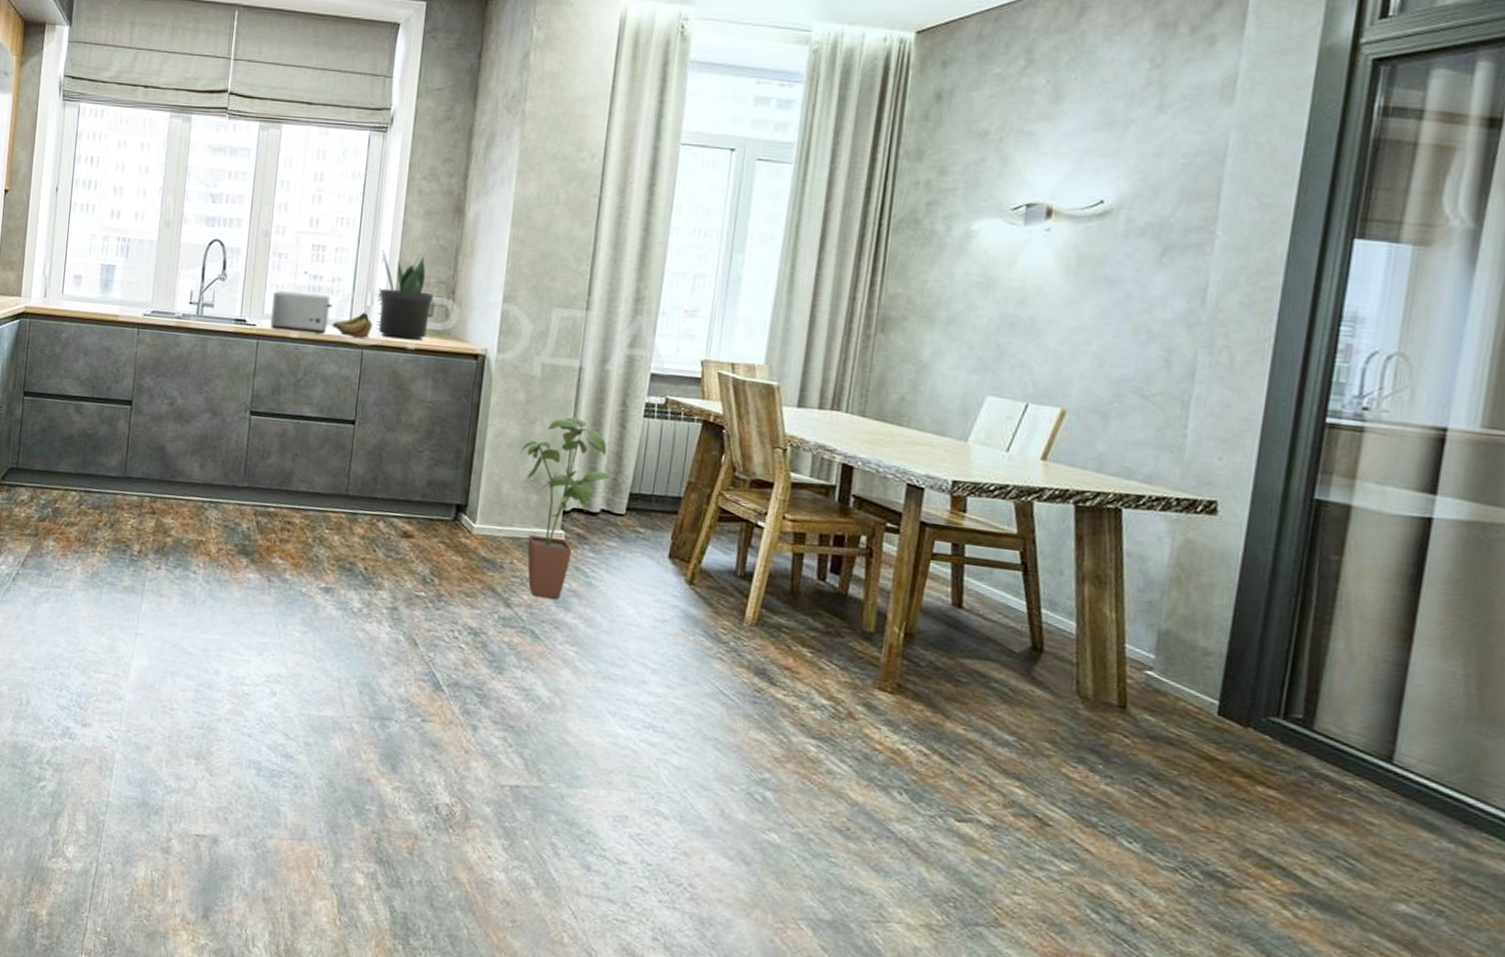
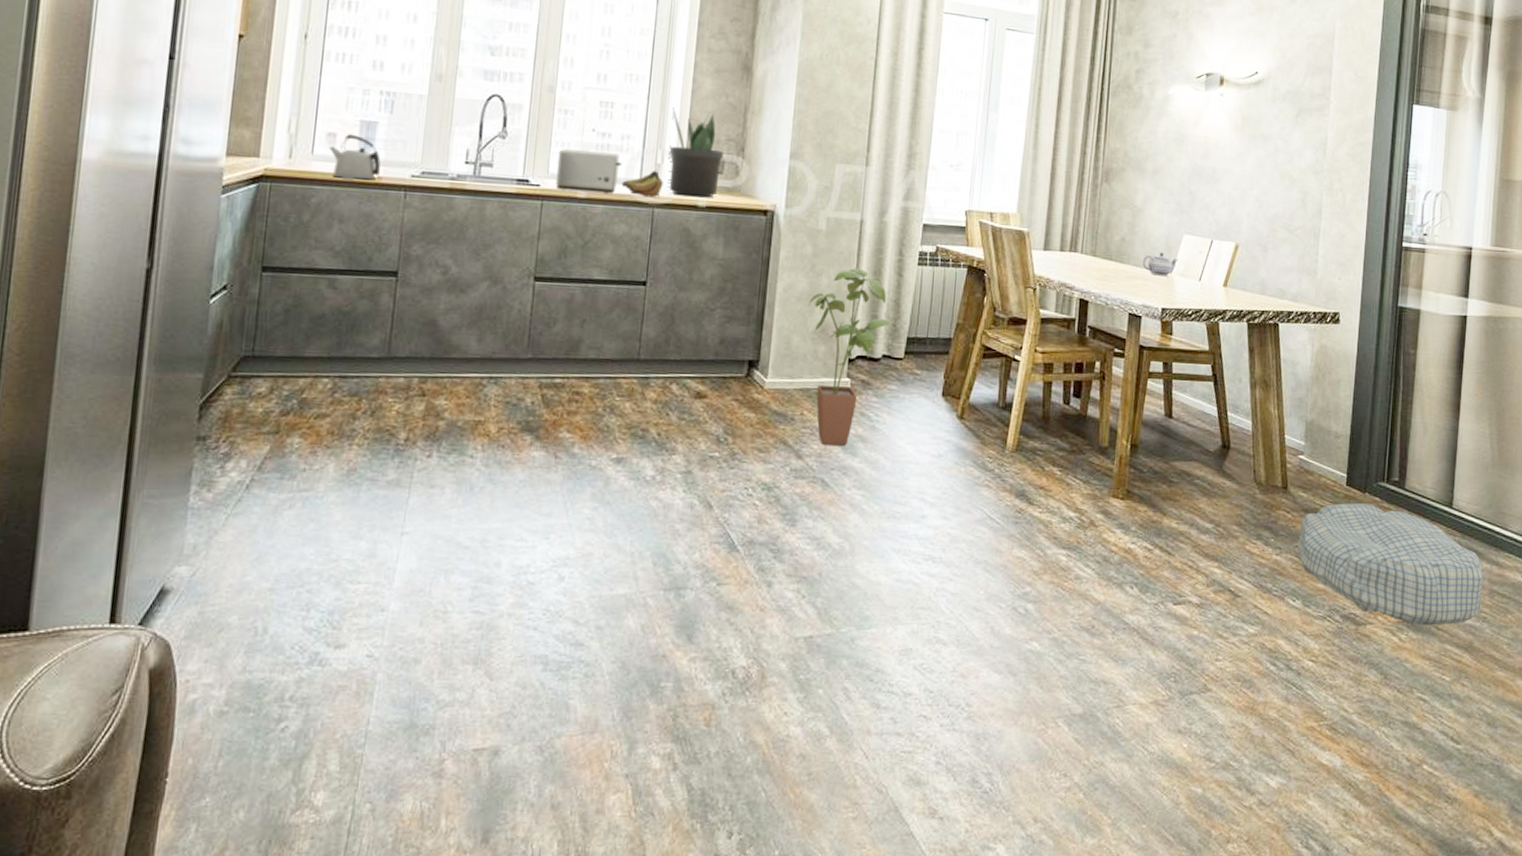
kettle: none [75,276,118,318] -> present [328,134,381,180]
teapot: none [927,415,978,444] -> present [1142,252,1178,276]
dog bed: none [1138,734,1443,912] -> present [1297,503,1484,626]

